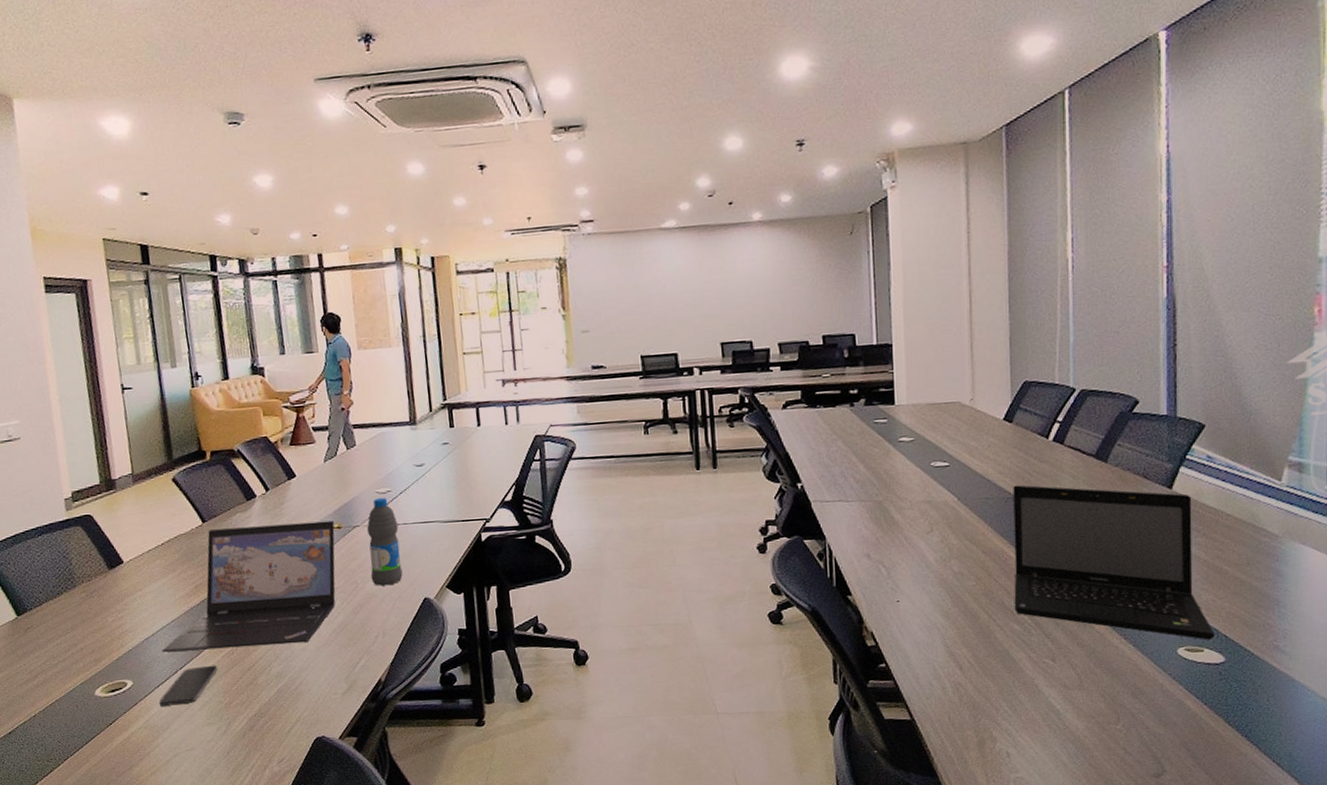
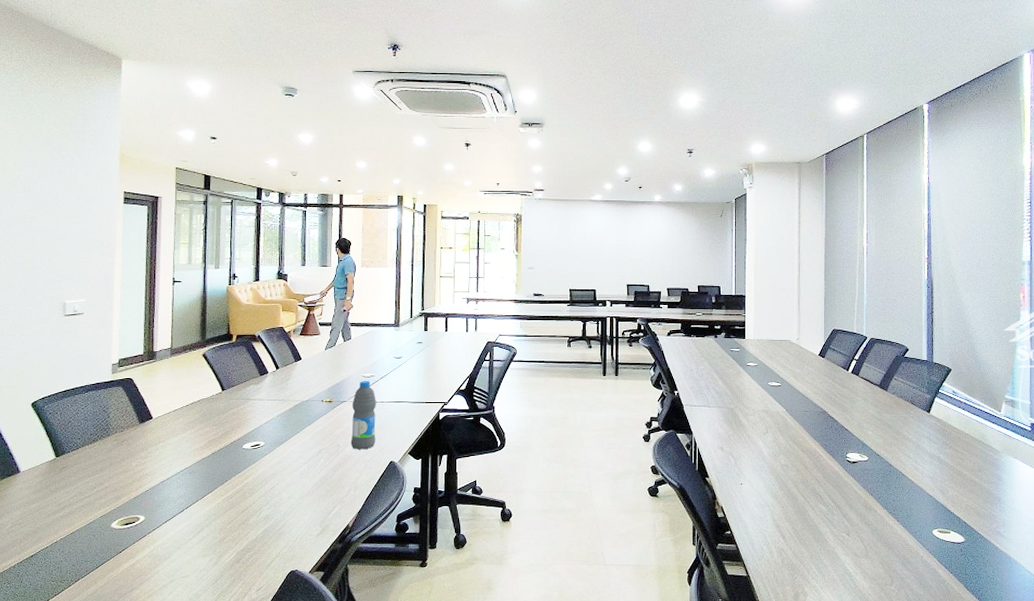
smartphone: present [158,665,218,706] -> none [164,506,217,539]
laptop: present [161,520,336,653] -> none [173,396,327,494]
laptop: present [1013,485,1215,640] -> none [822,403,958,525]

